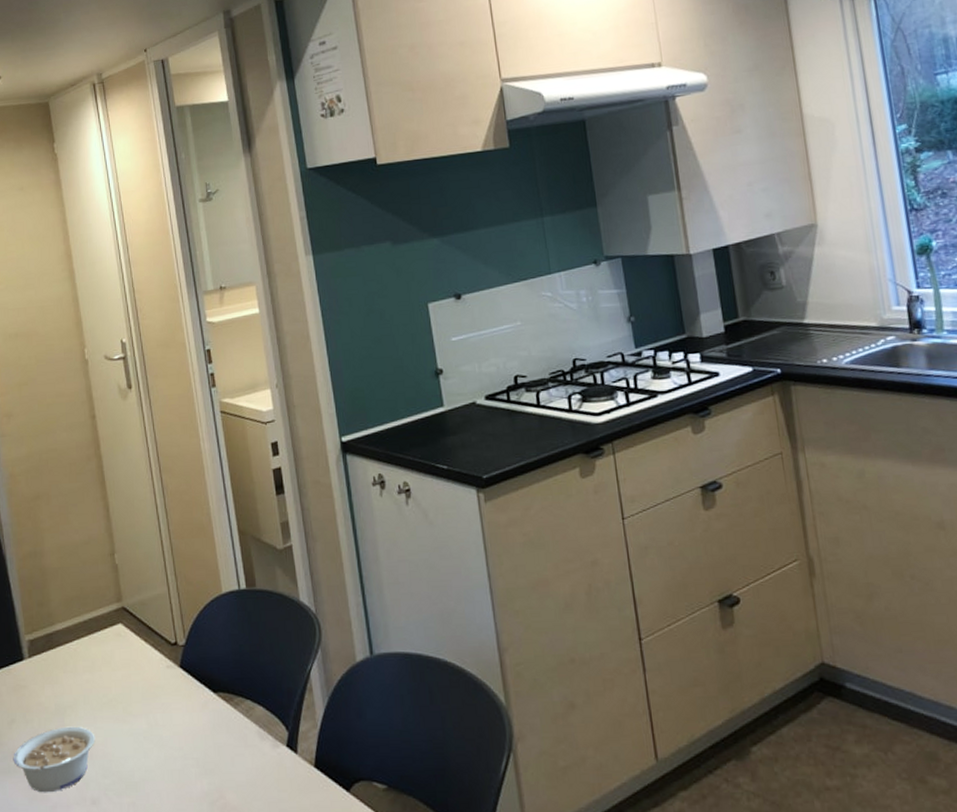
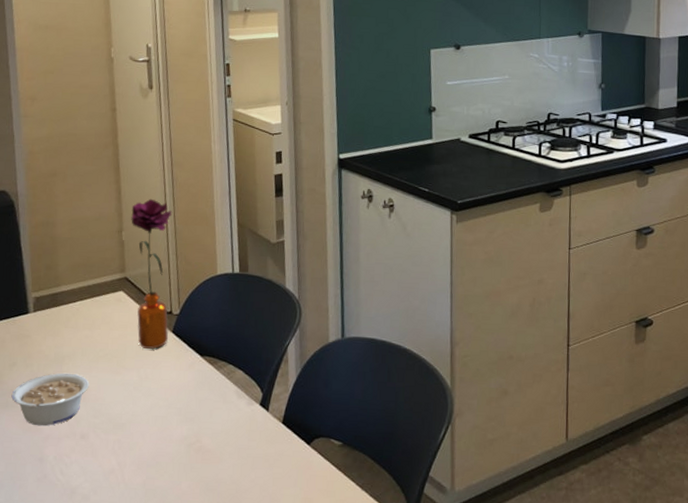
flower: none [122,512,176,689] -> present [131,198,172,349]

